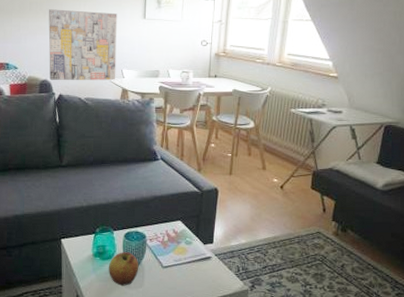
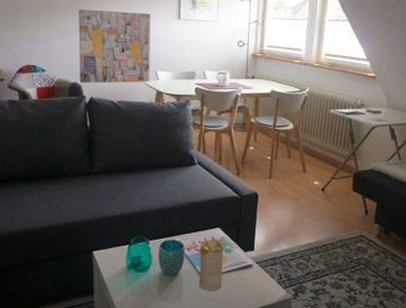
apple: present [109,252,139,286] -> none [144,263,177,299]
candle: none [160,231,184,280] -> present [198,239,224,291]

